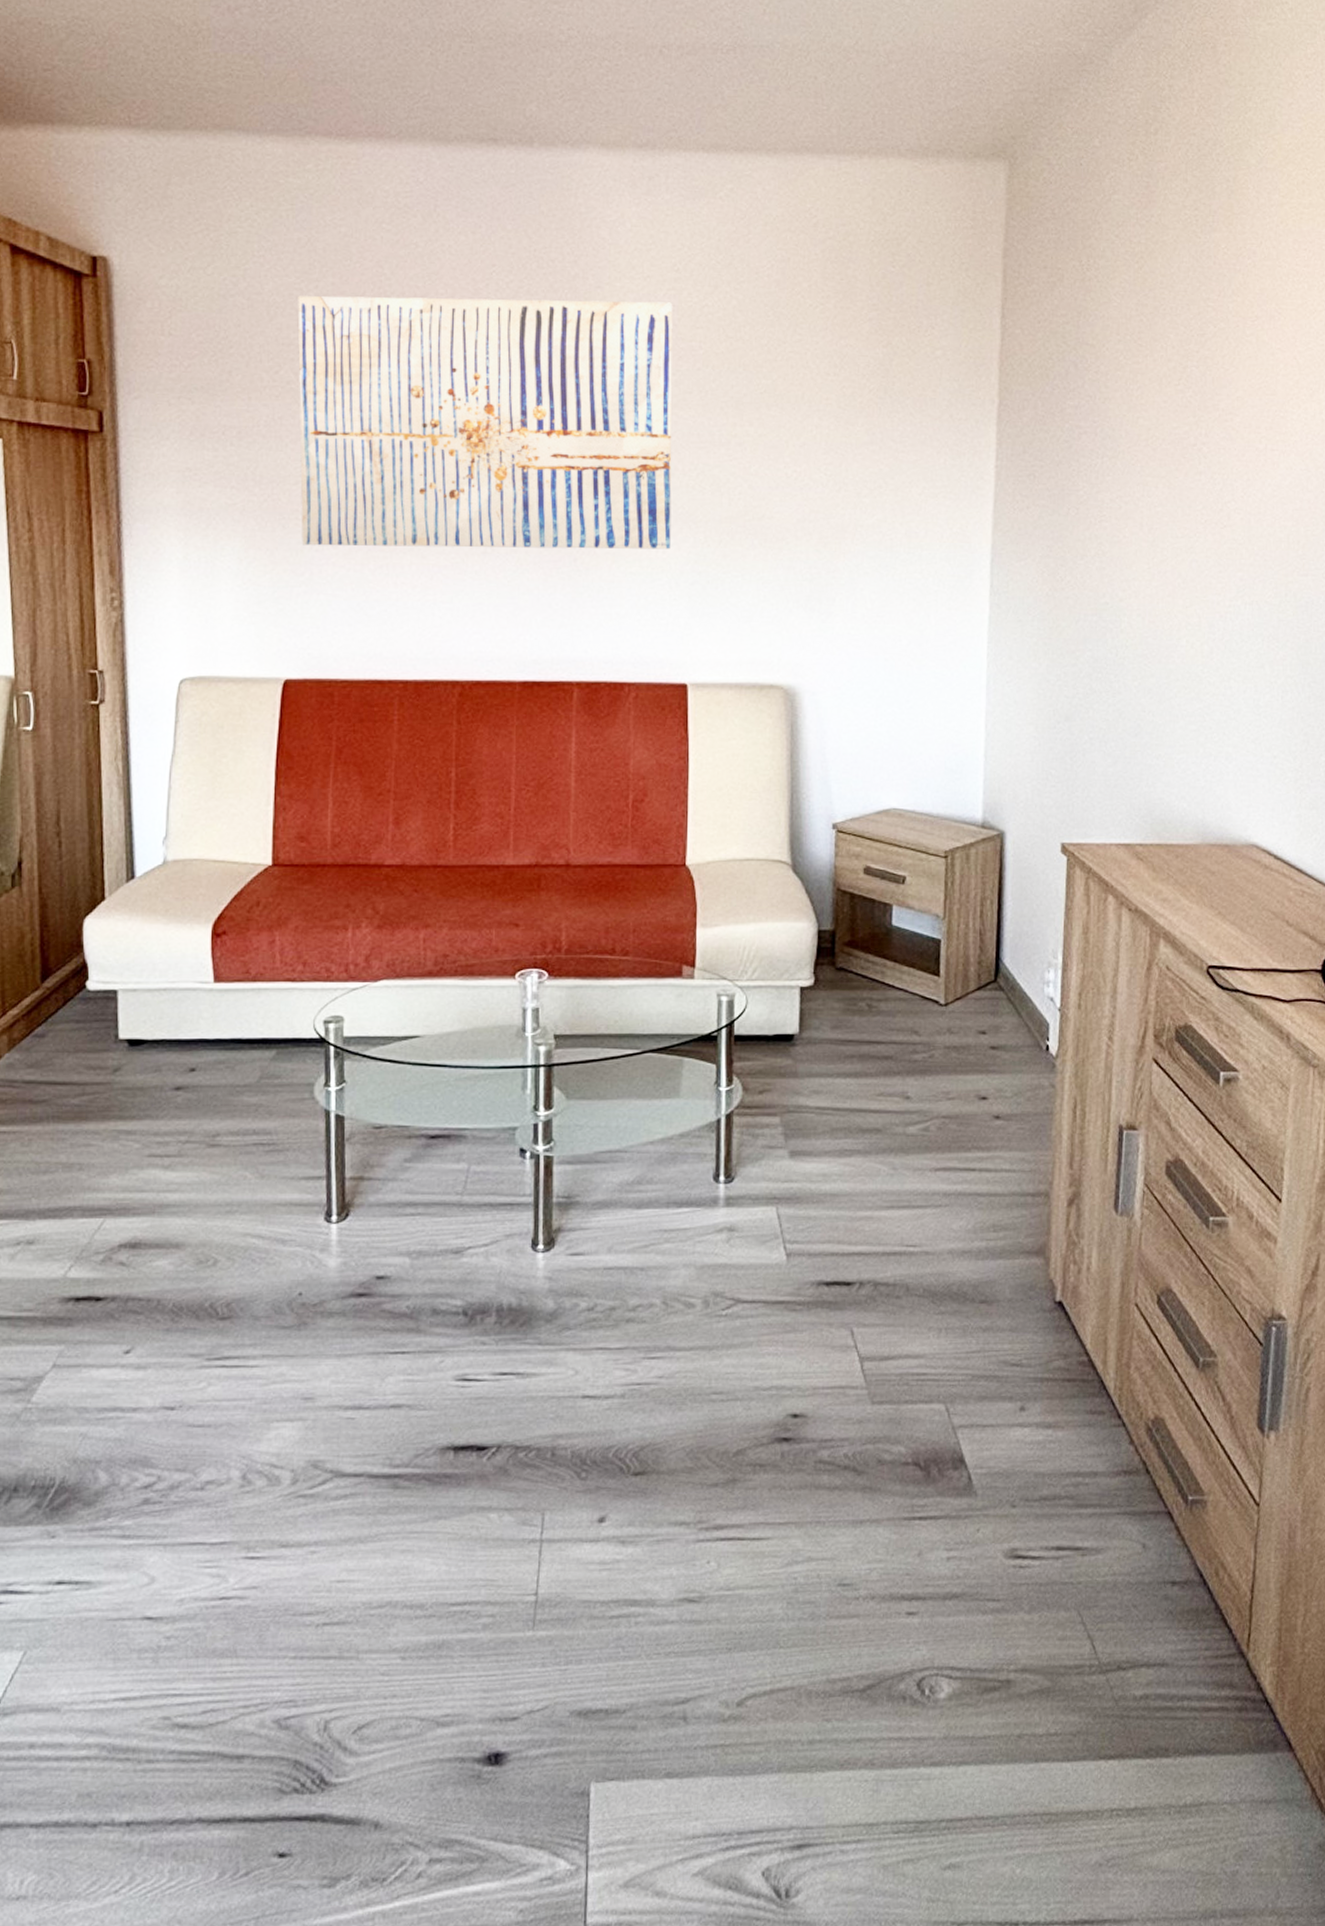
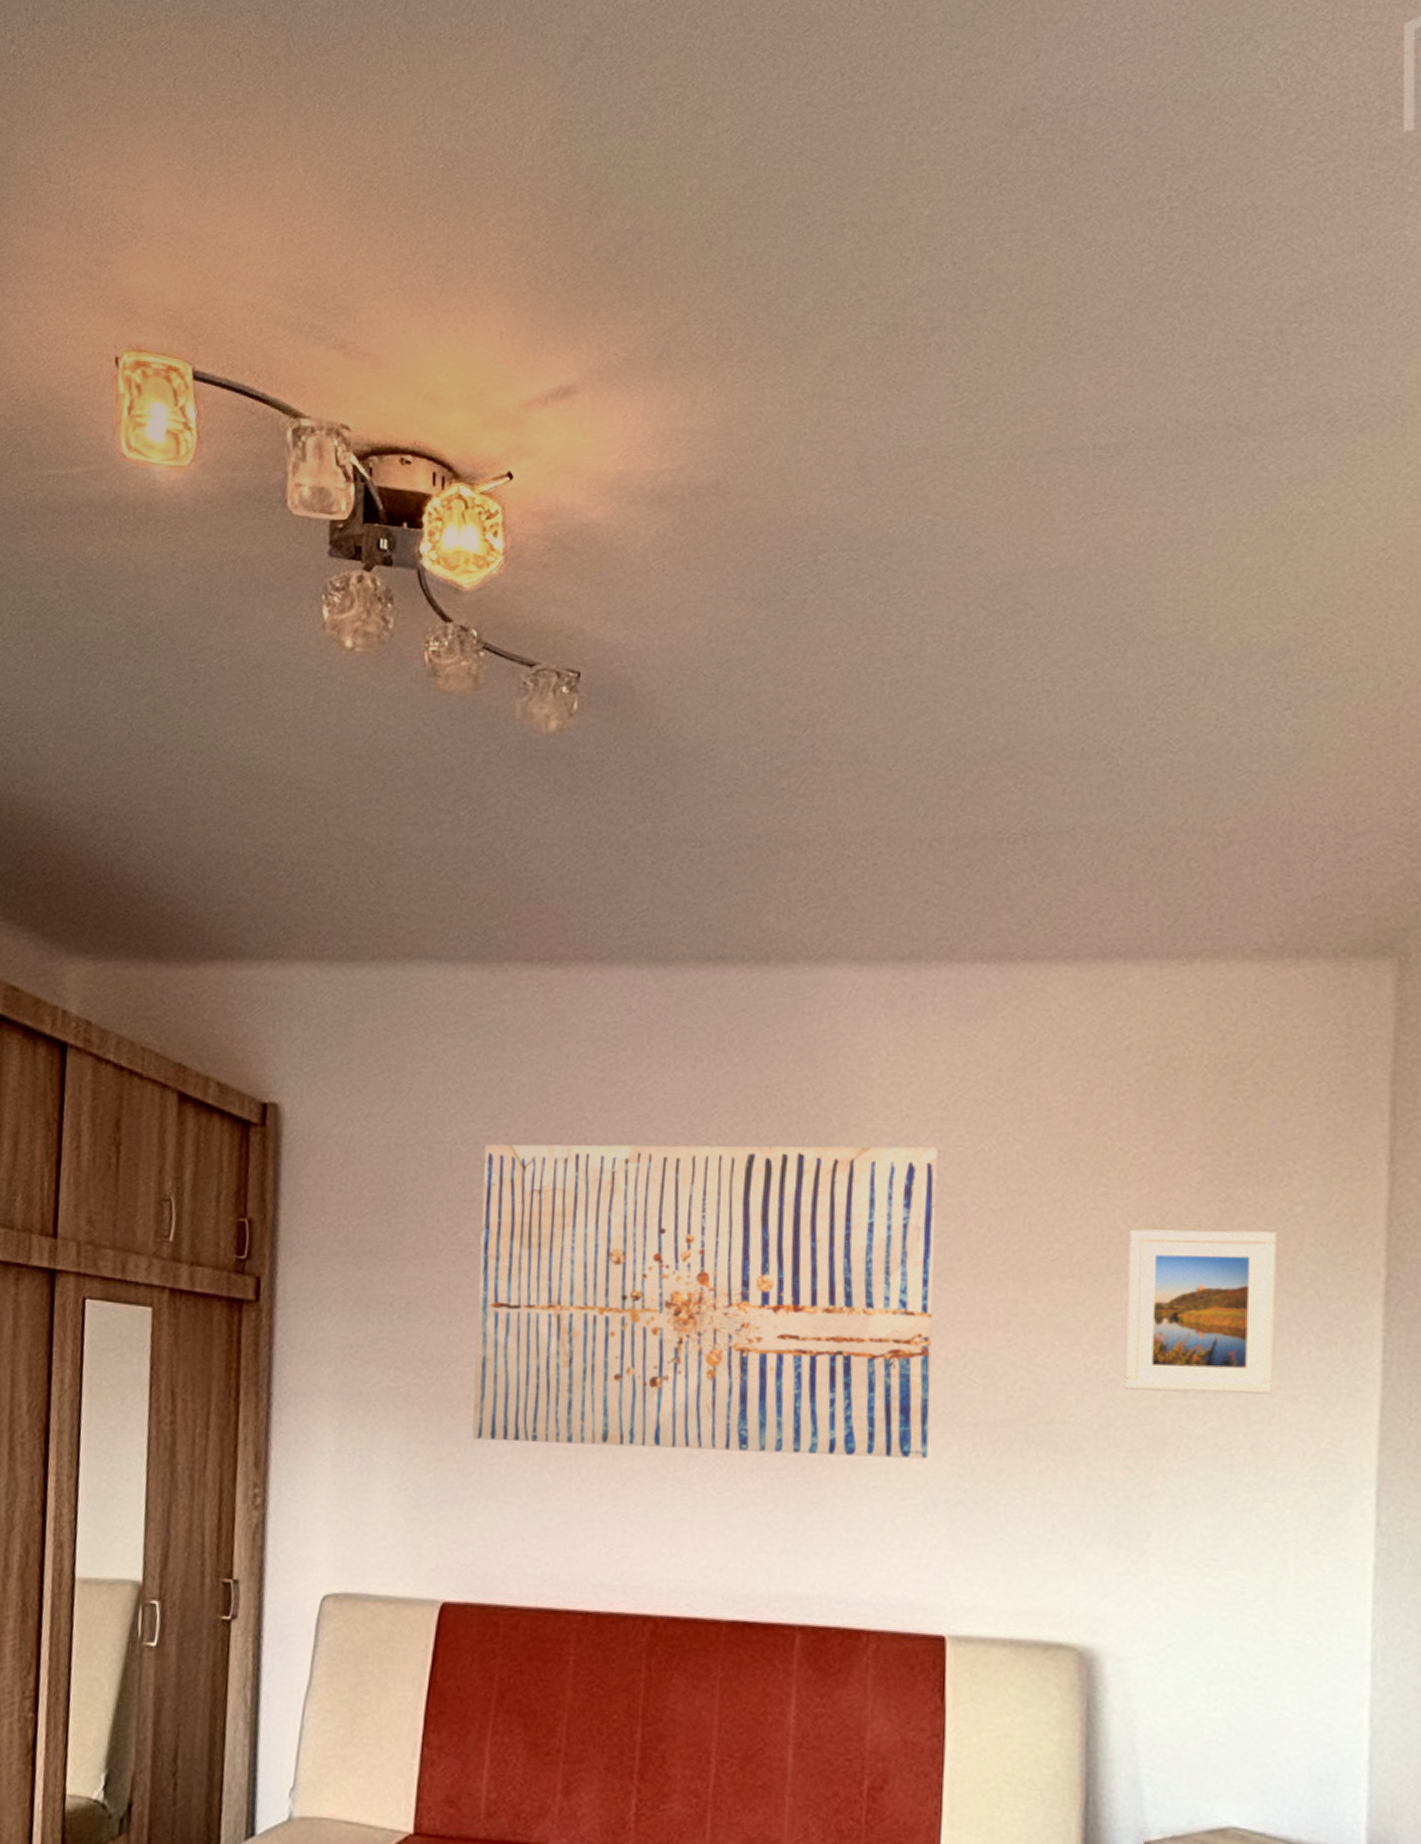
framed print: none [815,368,924,493] -> present [1124,1229,1278,1394]

